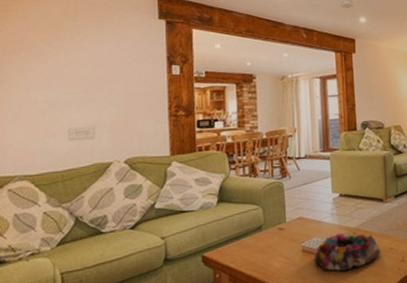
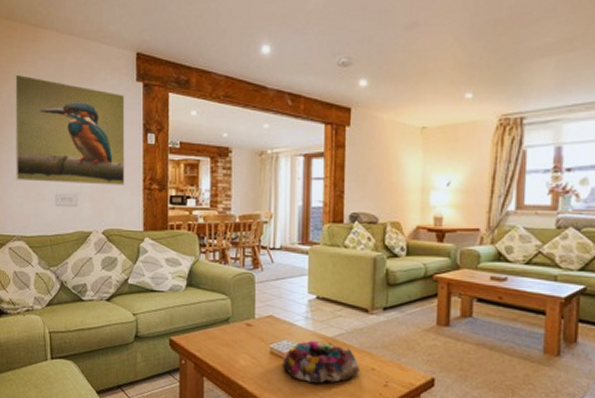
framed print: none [17,12,149,118] -> present [14,74,125,185]

